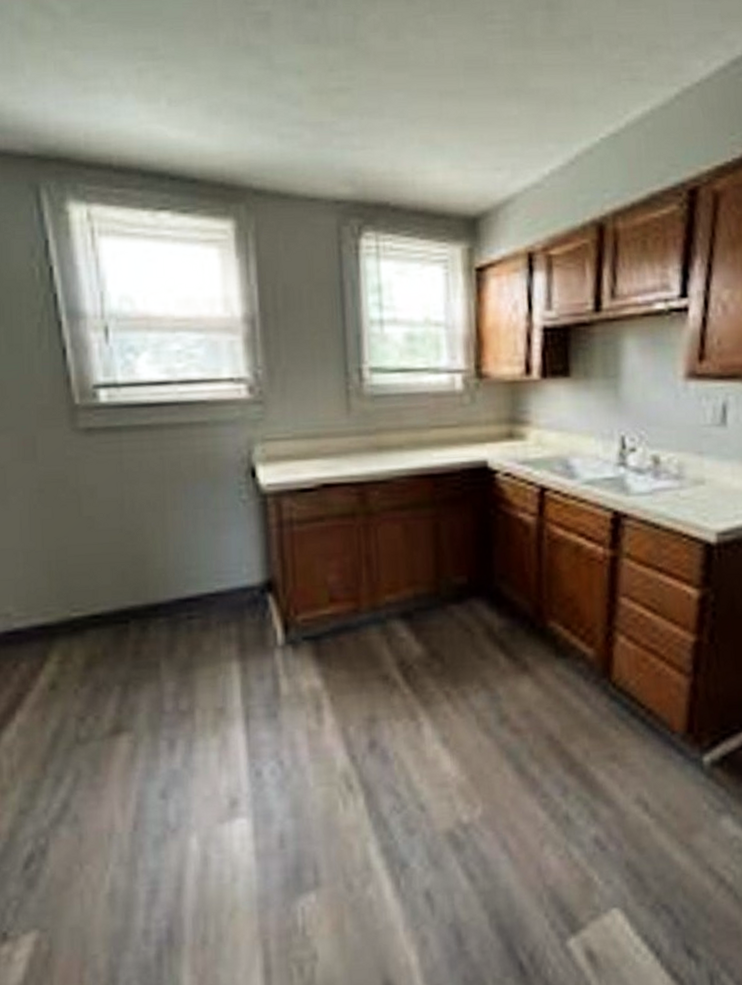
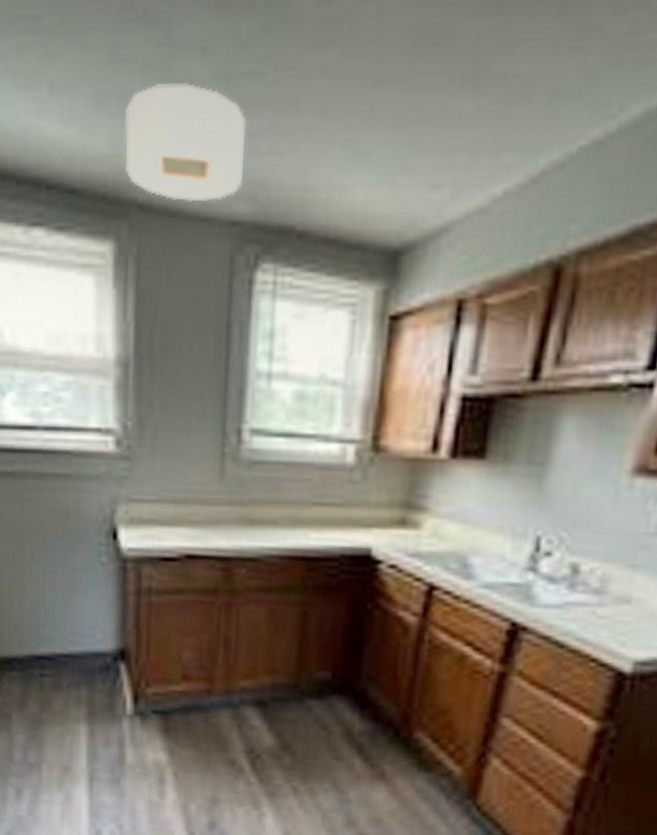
ceiling light: none [237,97,342,187] -> present [124,83,247,202]

